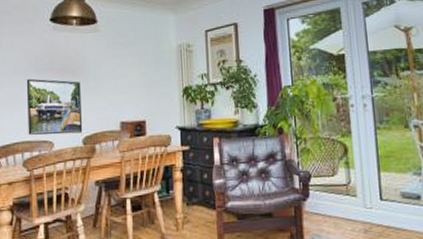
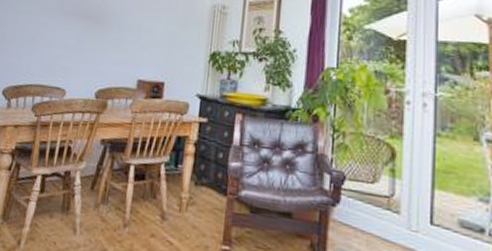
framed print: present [26,78,83,135] -> none [42,20,104,85]

